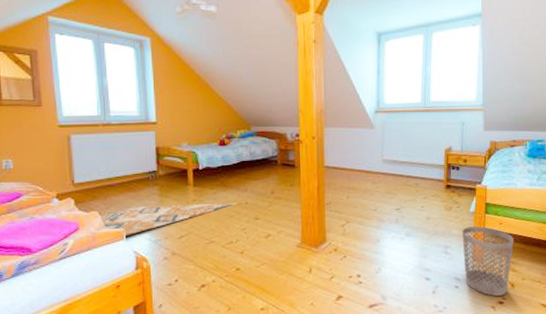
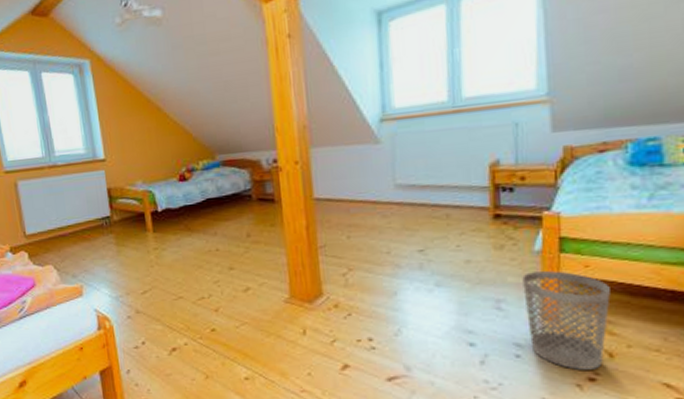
rug: present [101,202,237,236] -> none [56,249,206,293]

